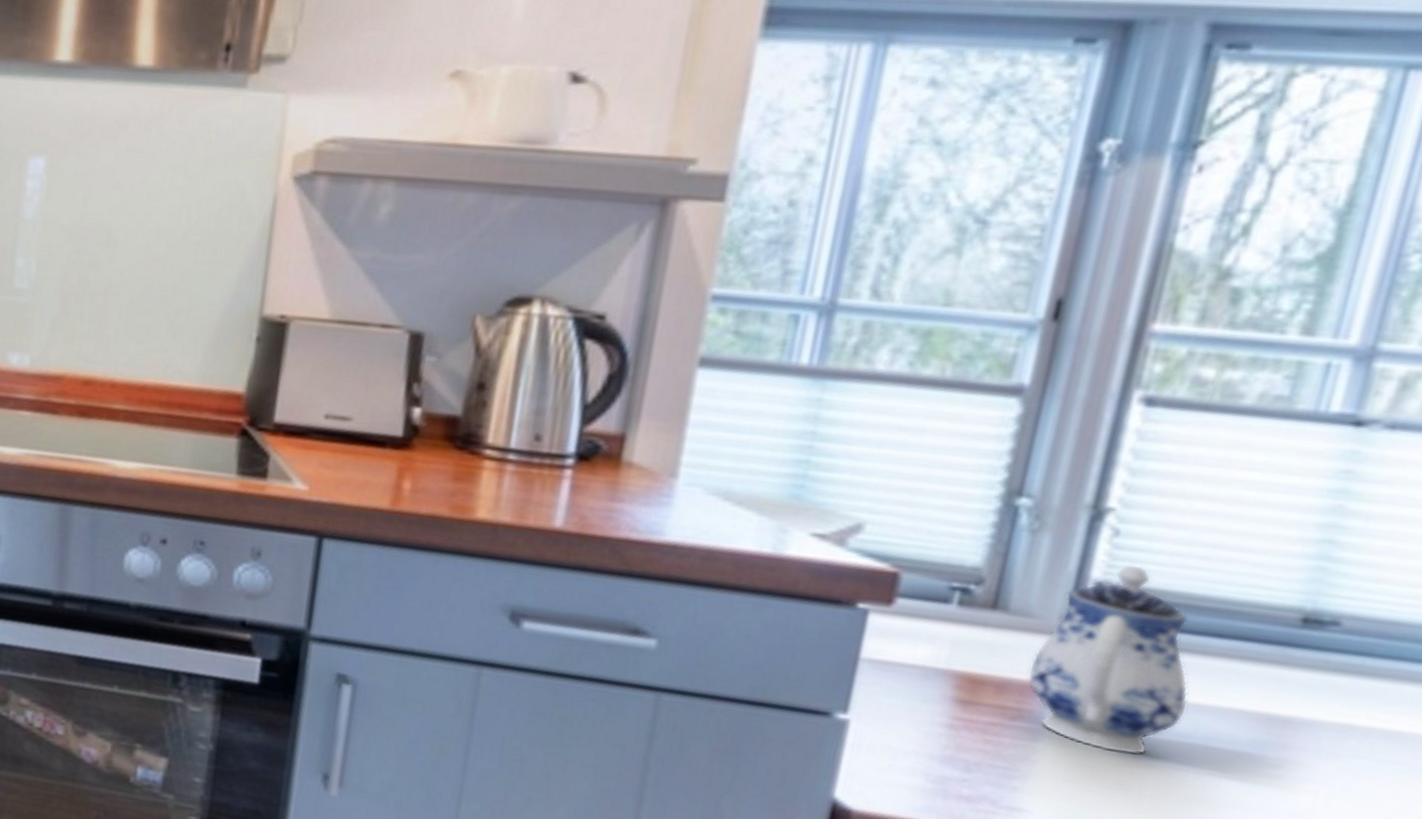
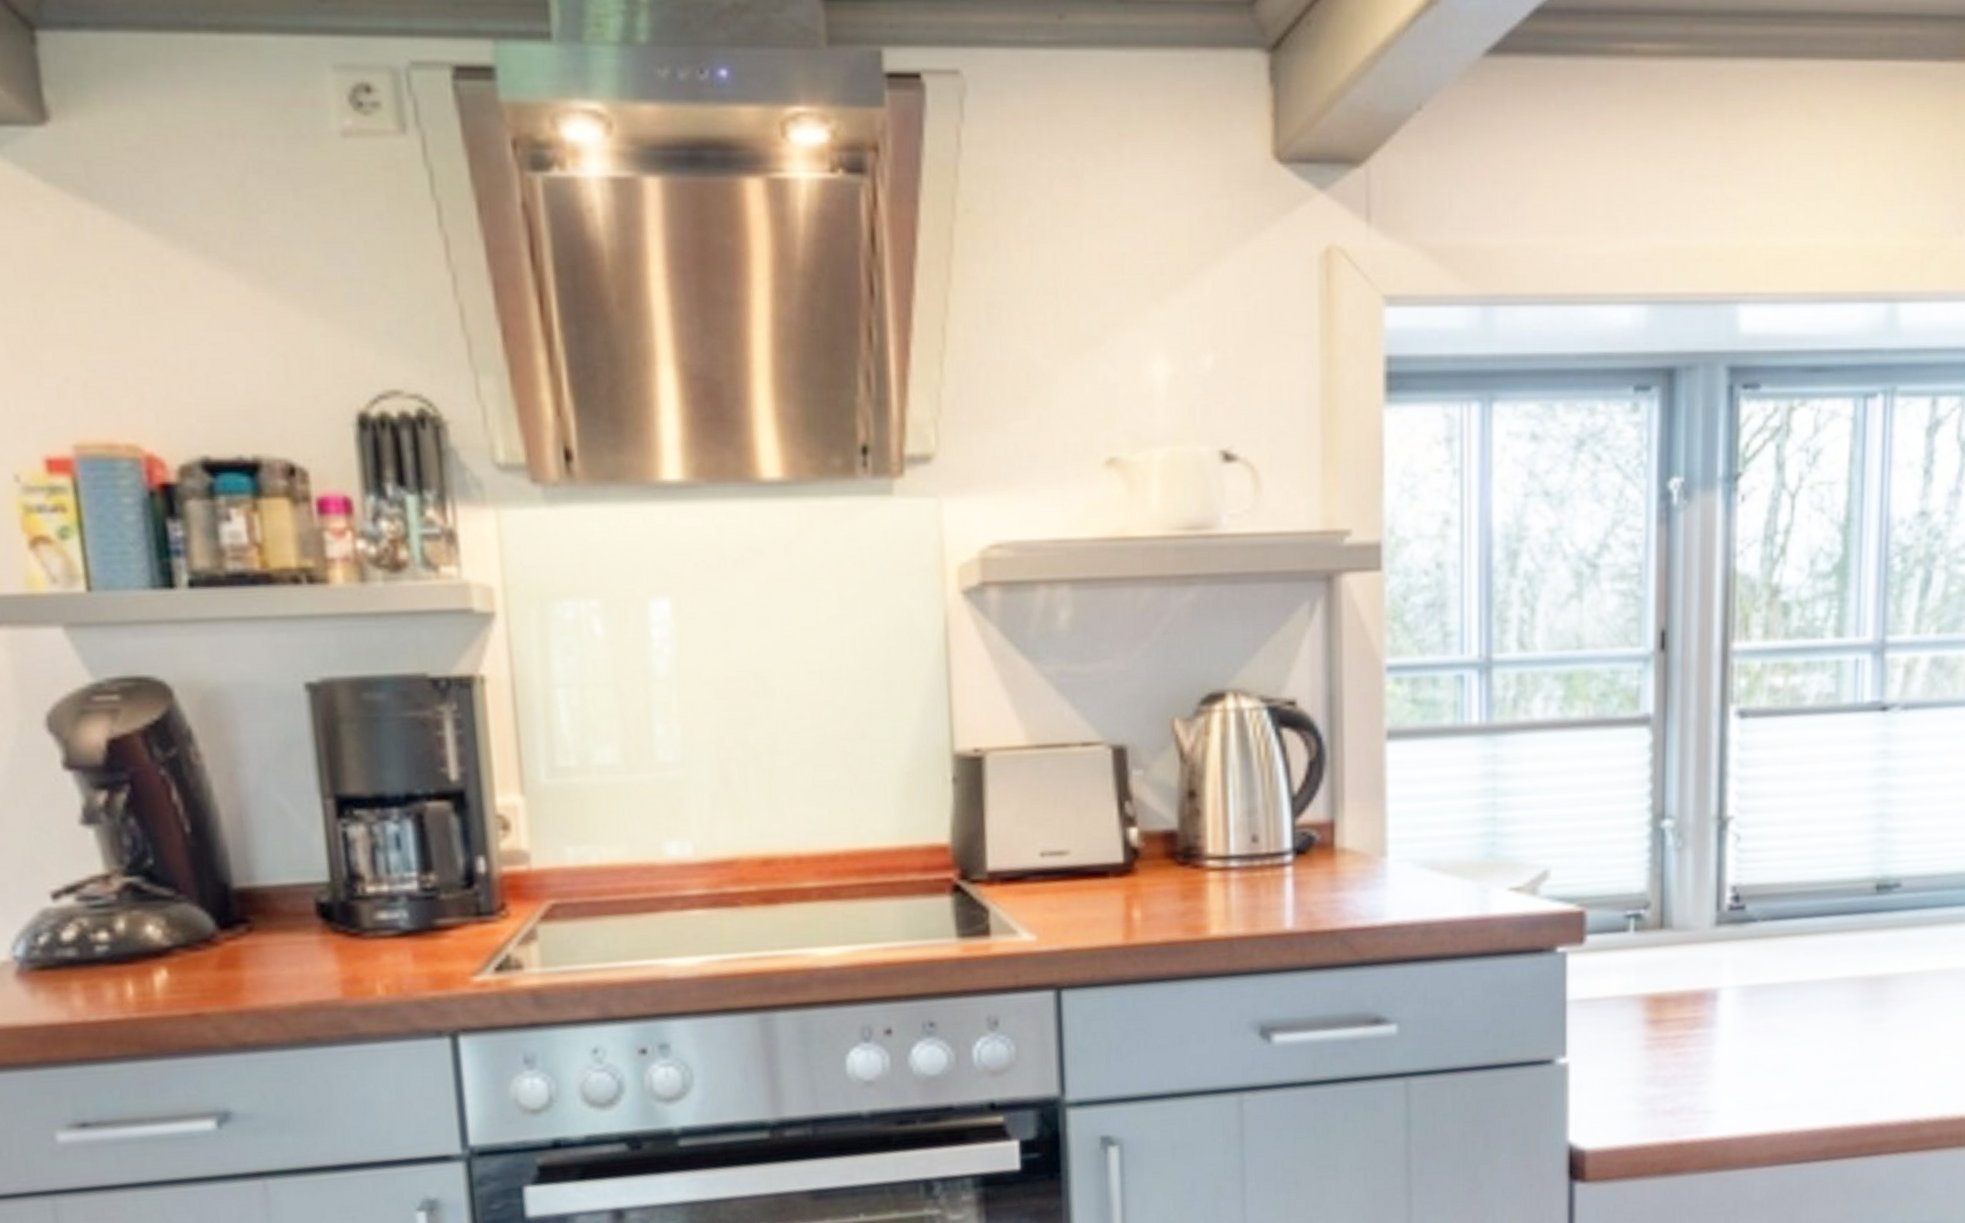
teapot: present [1027,564,1189,756] -> none [1696,864,1812,1040]

